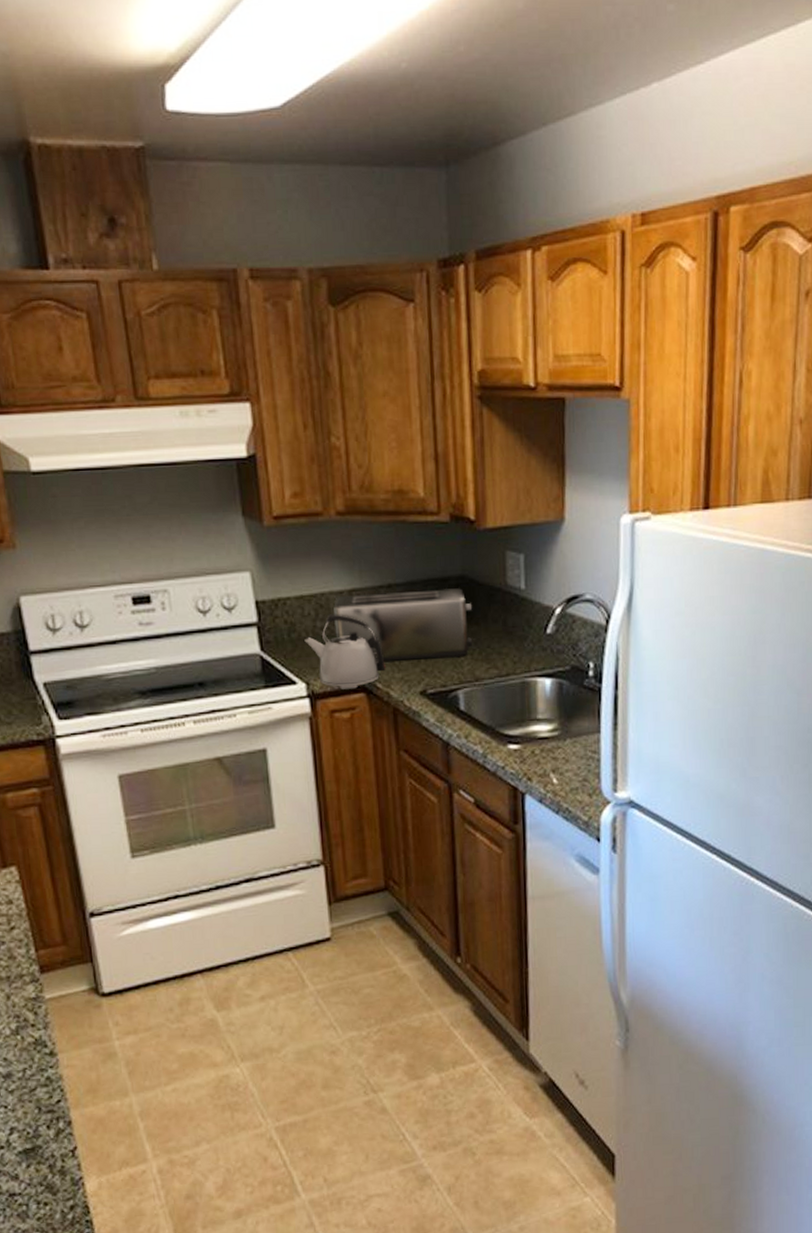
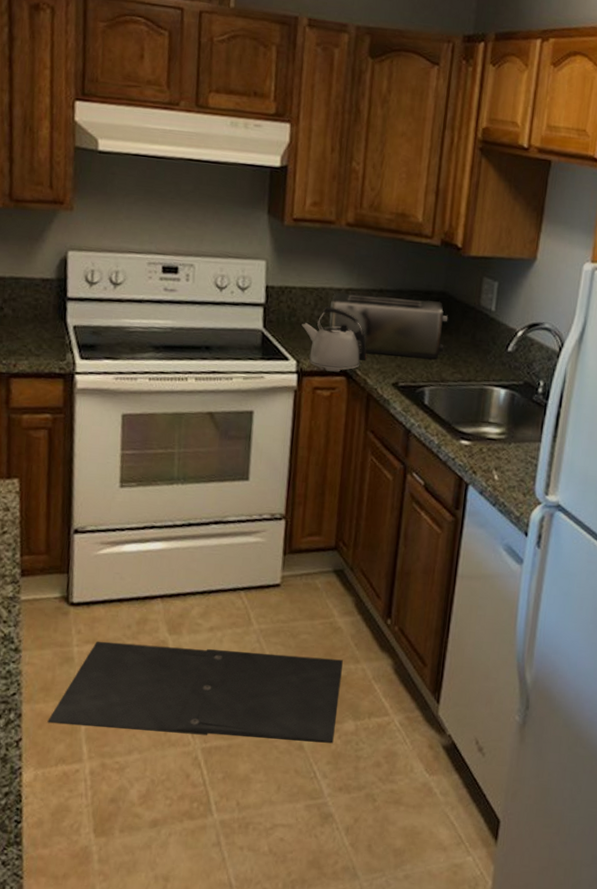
door mat: none [101,1010,419,1127] -> present [47,641,343,744]

